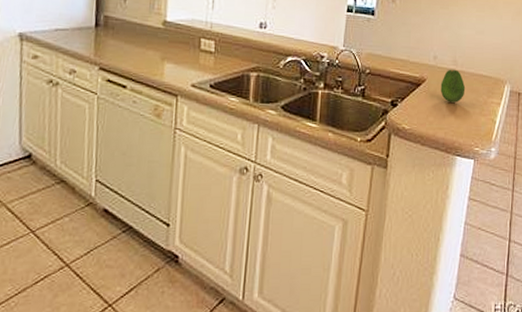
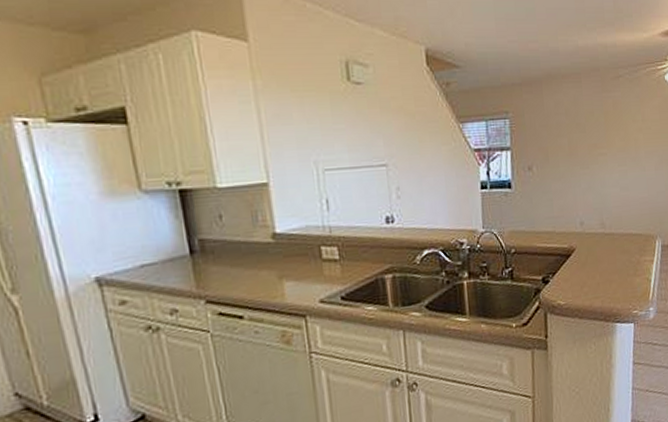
fruit: present [440,69,466,103] -> none [591,232,617,269]

